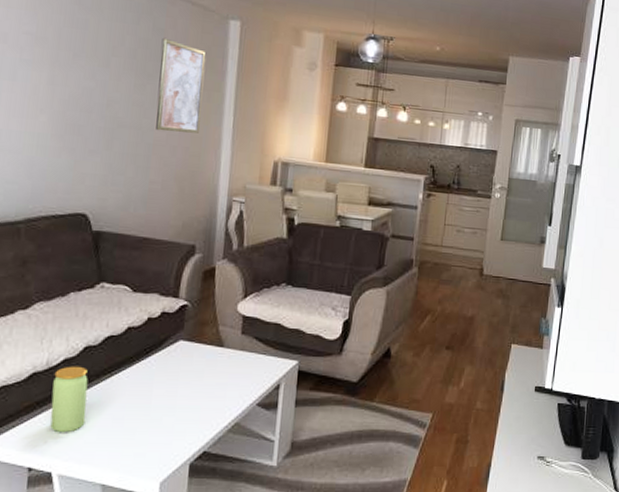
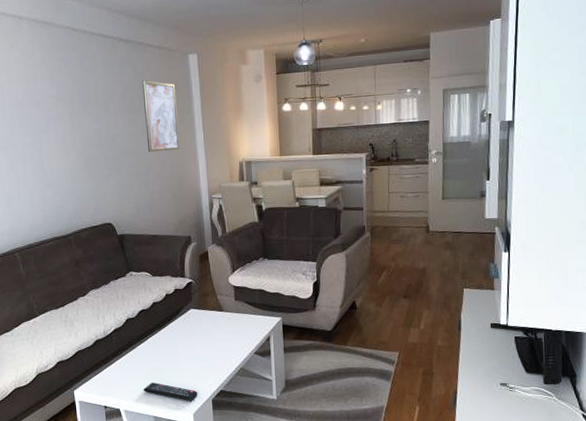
jar: present [50,366,88,432] -> none [110,333,136,380]
remote control: none [92,437,172,465] -> present [143,382,198,401]

